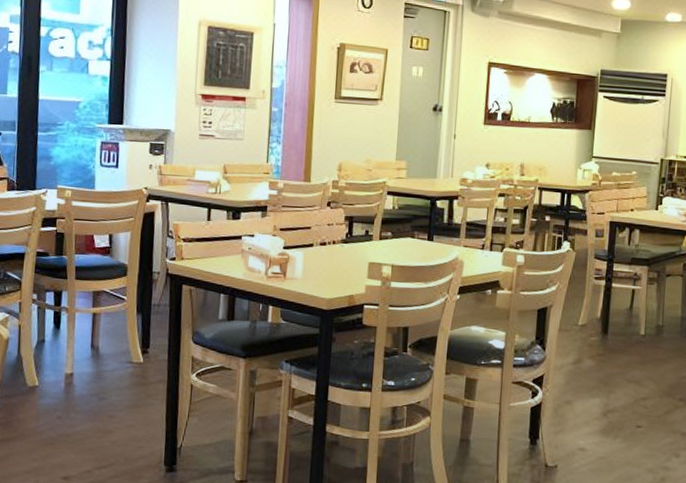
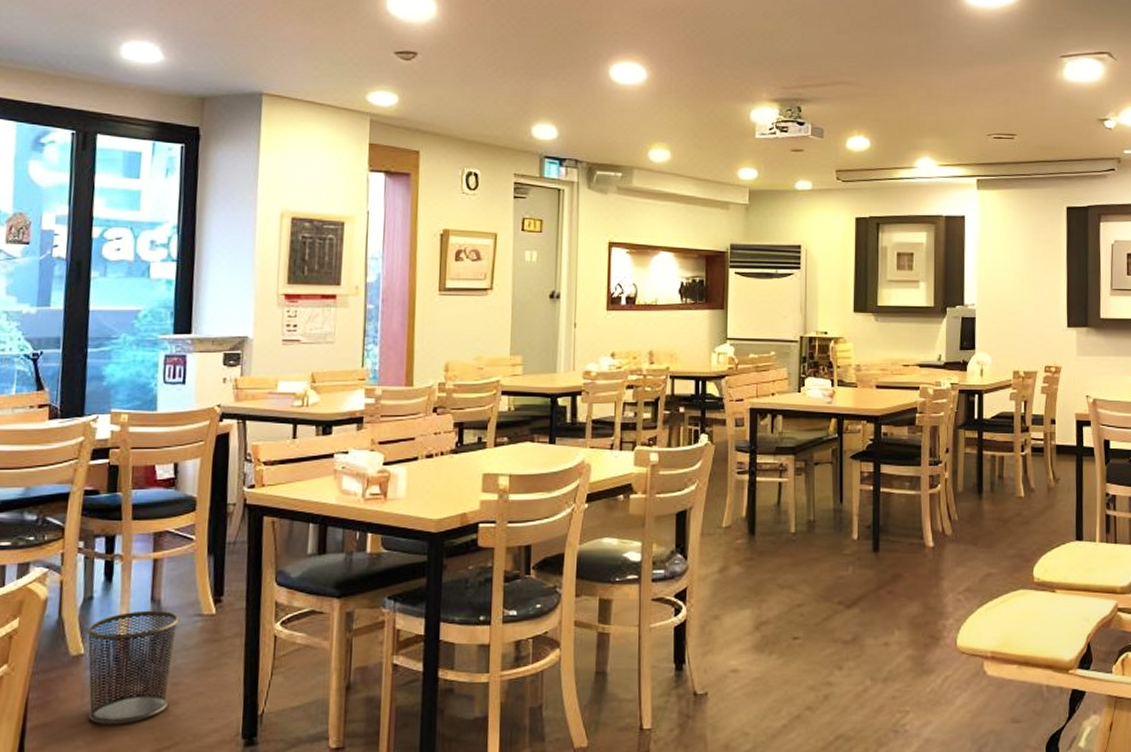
waste bin: none [40,354,114,445] -> present [86,610,180,725]

